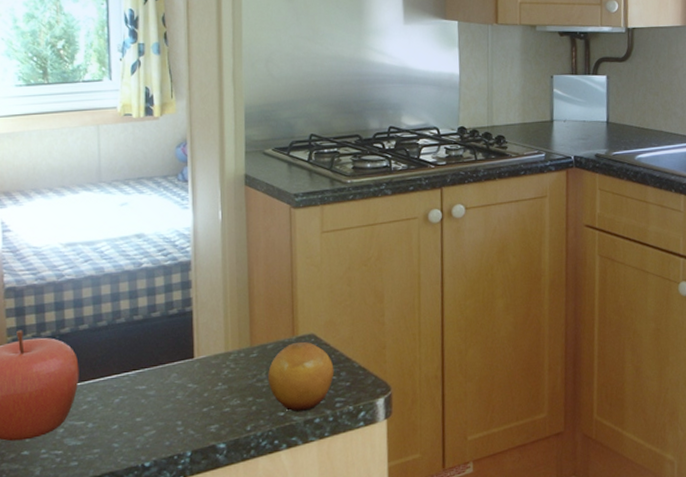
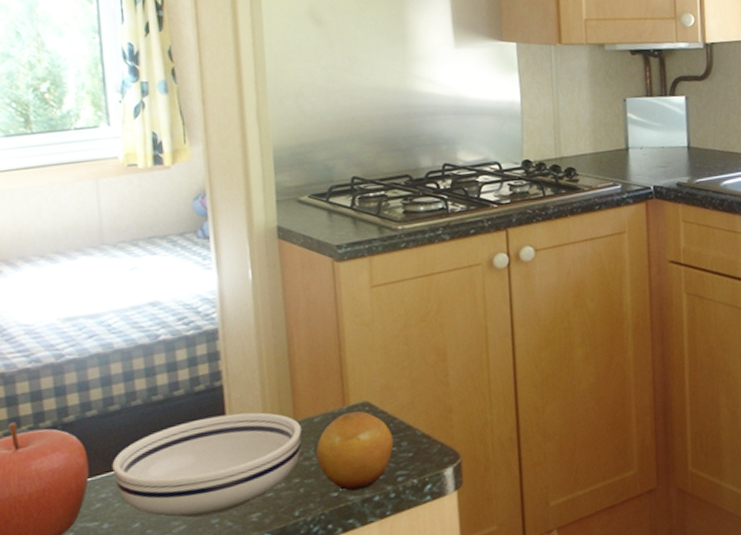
bowl: none [98,336,256,426] -> present [112,412,302,520]

